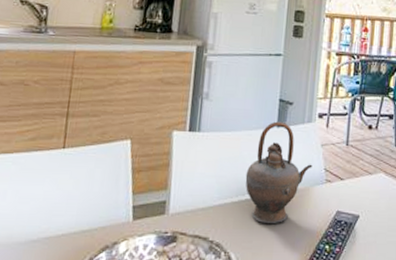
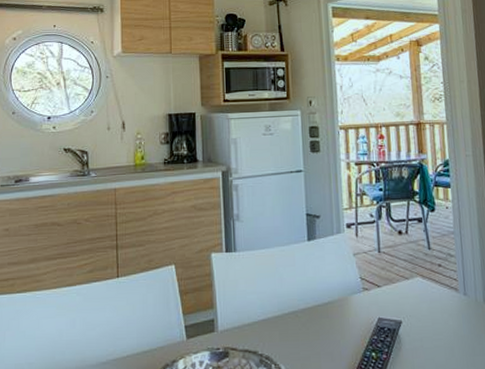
teapot: present [245,121,313,224] -> none [284,235,348,335]

